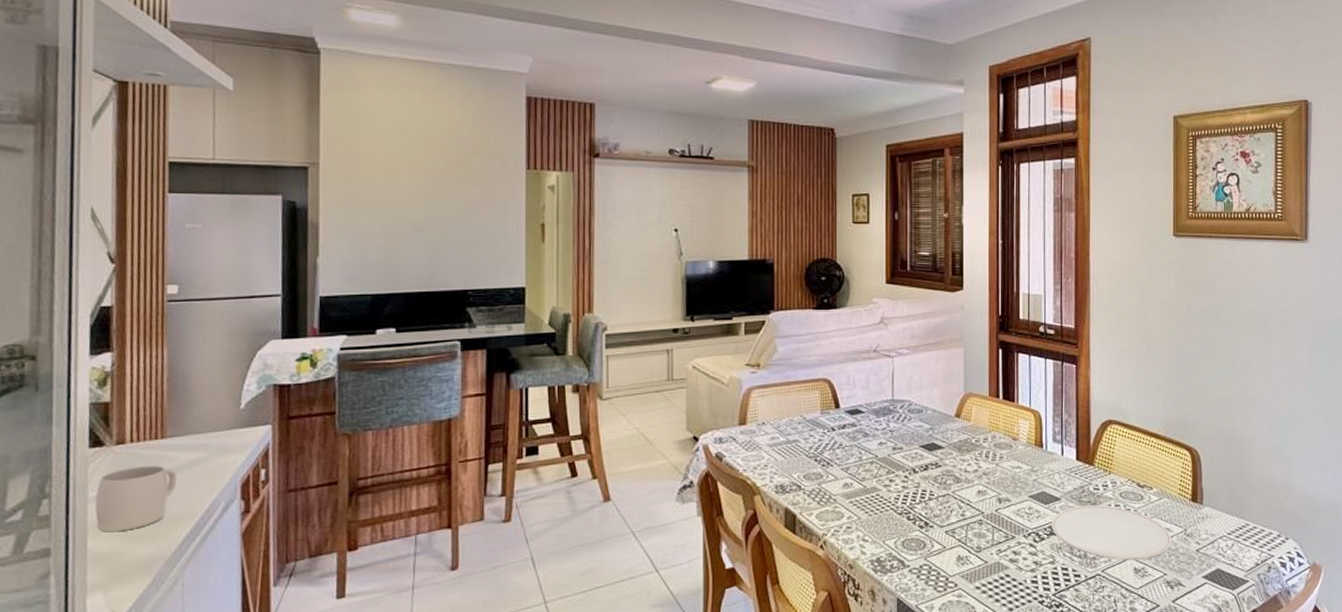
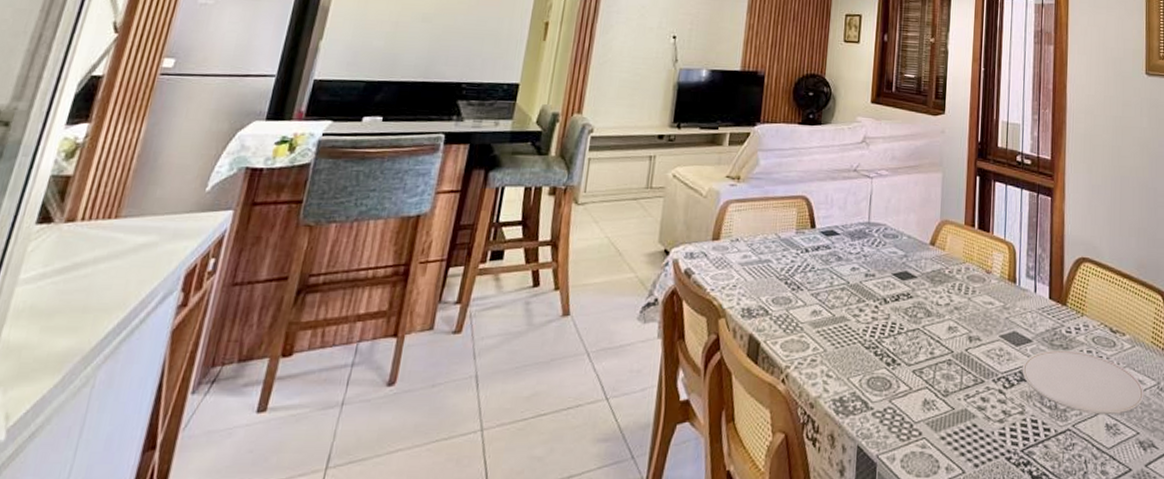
mug: present [95,465,177,533] -> none [18,246,120,321]

